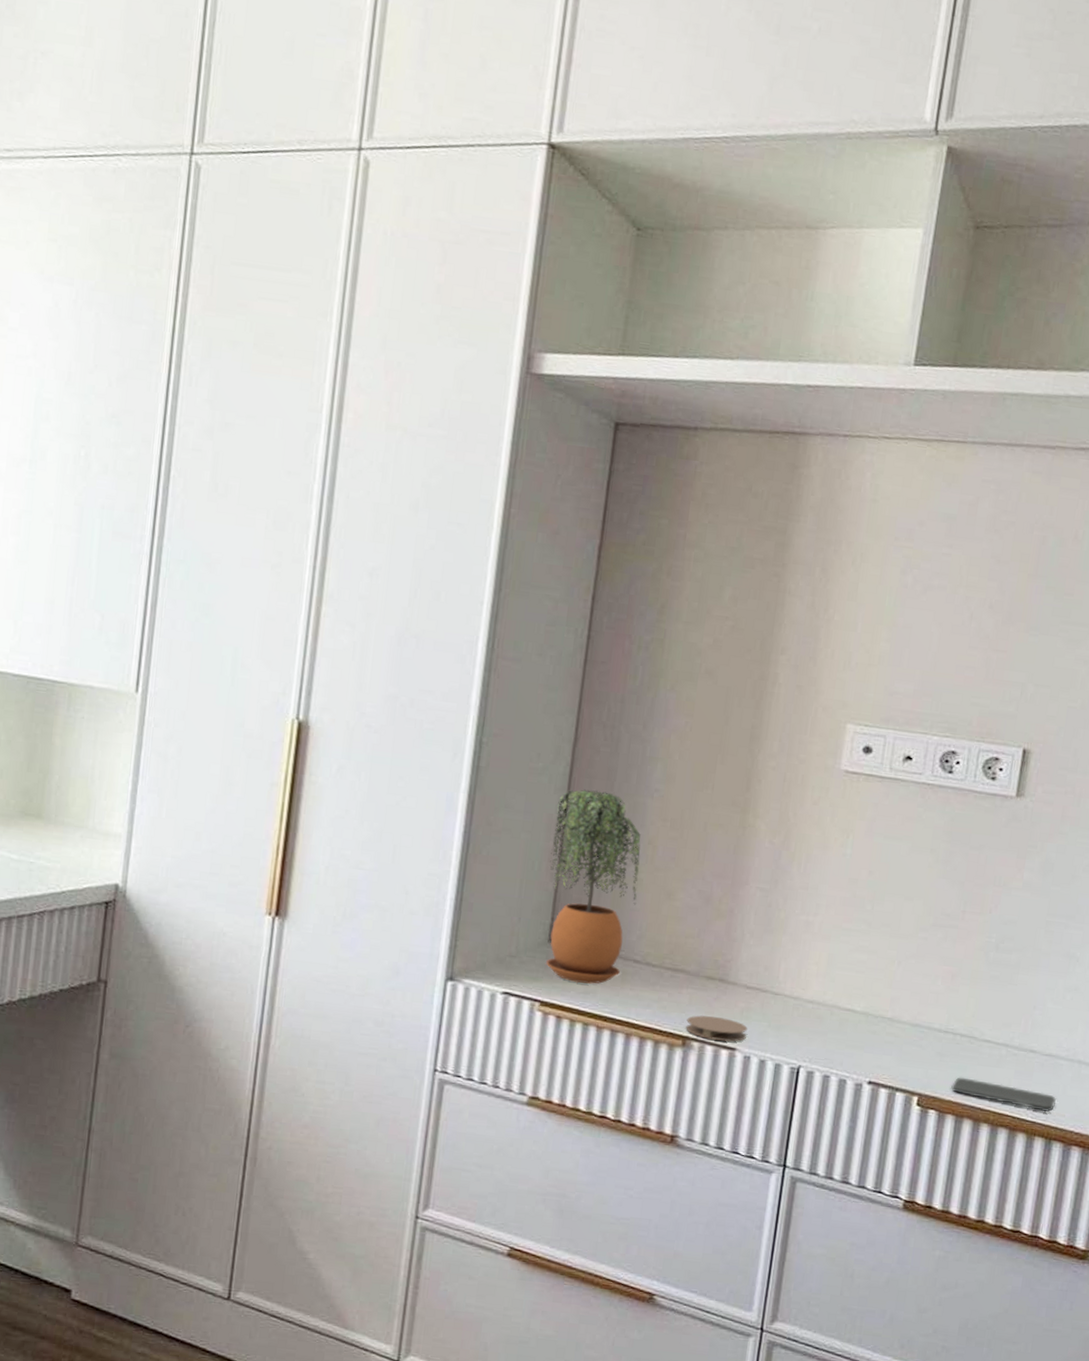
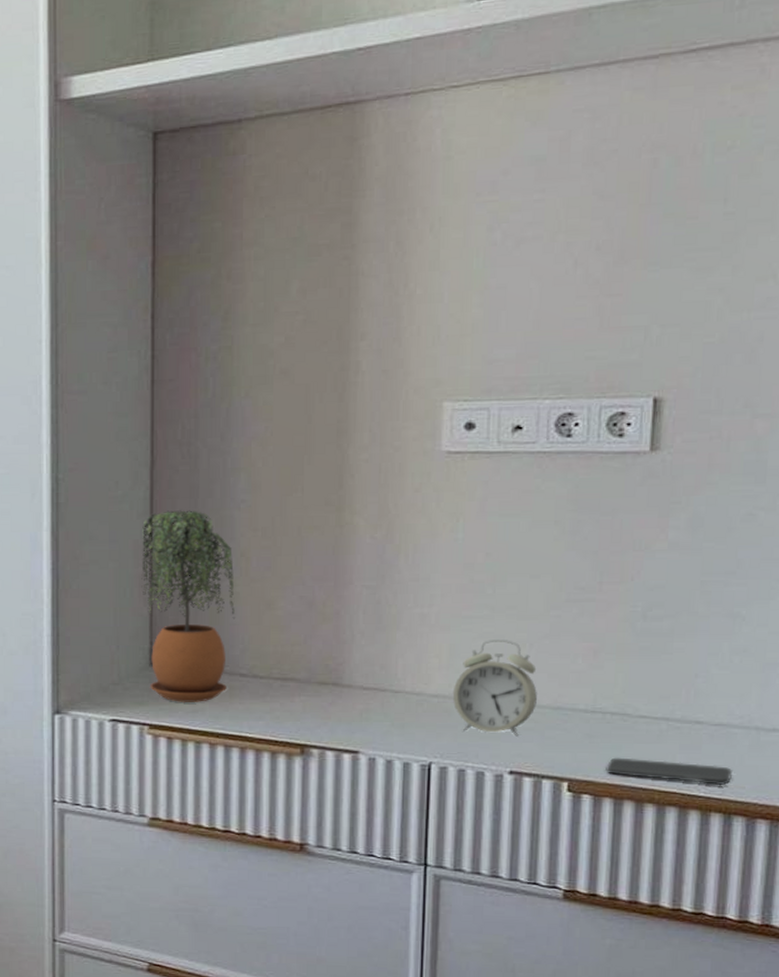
coaster: present [685,1015,748,1042] -> none [302,721,369,745]
alarm clock: none [826,953,902,1049] -> present [452,638,537,737]

